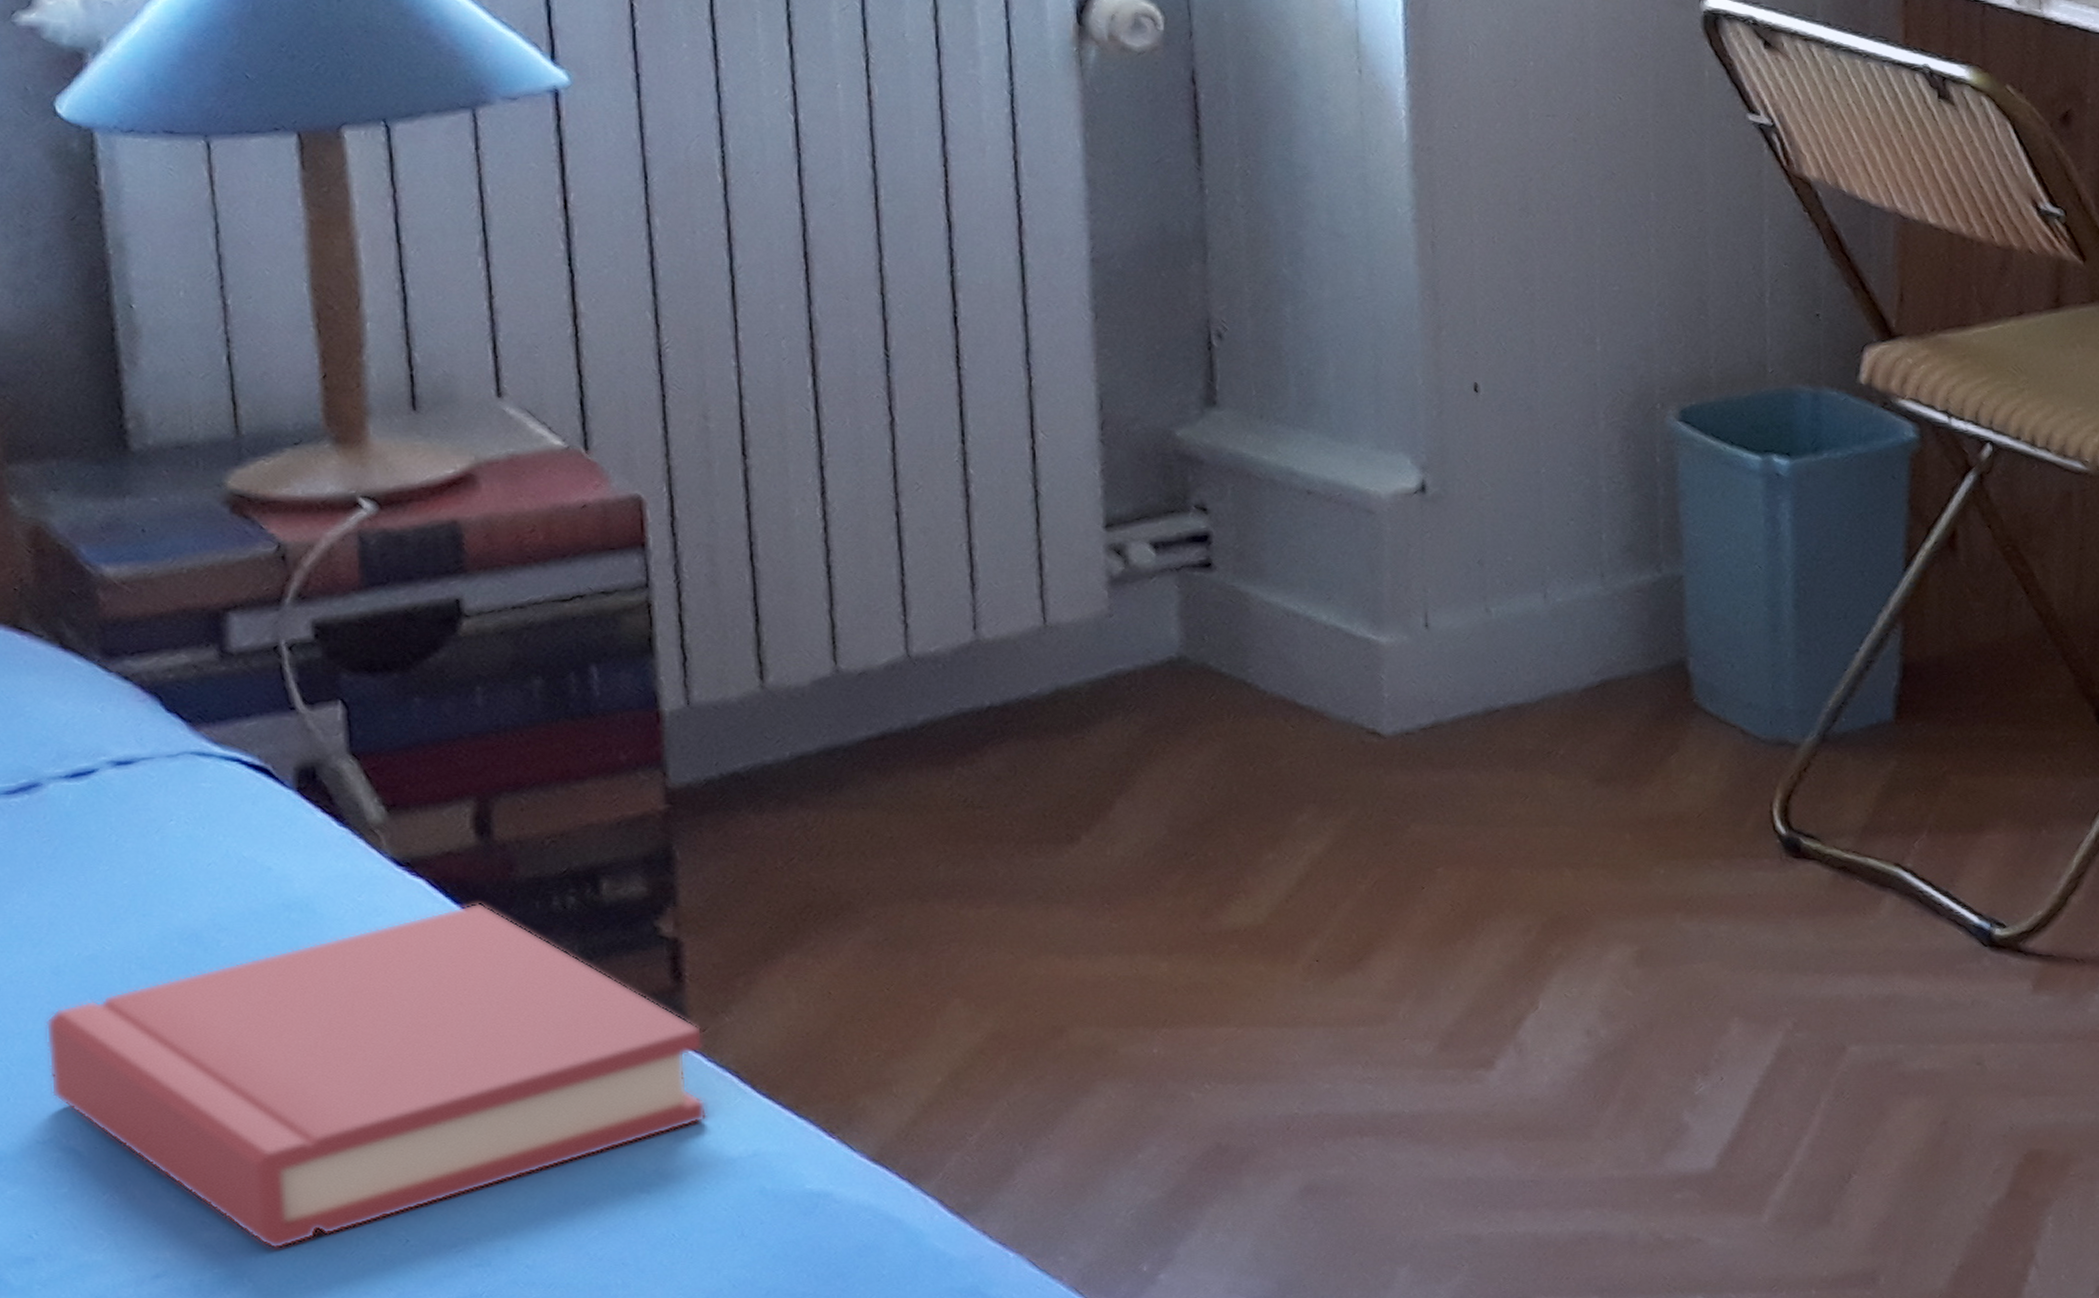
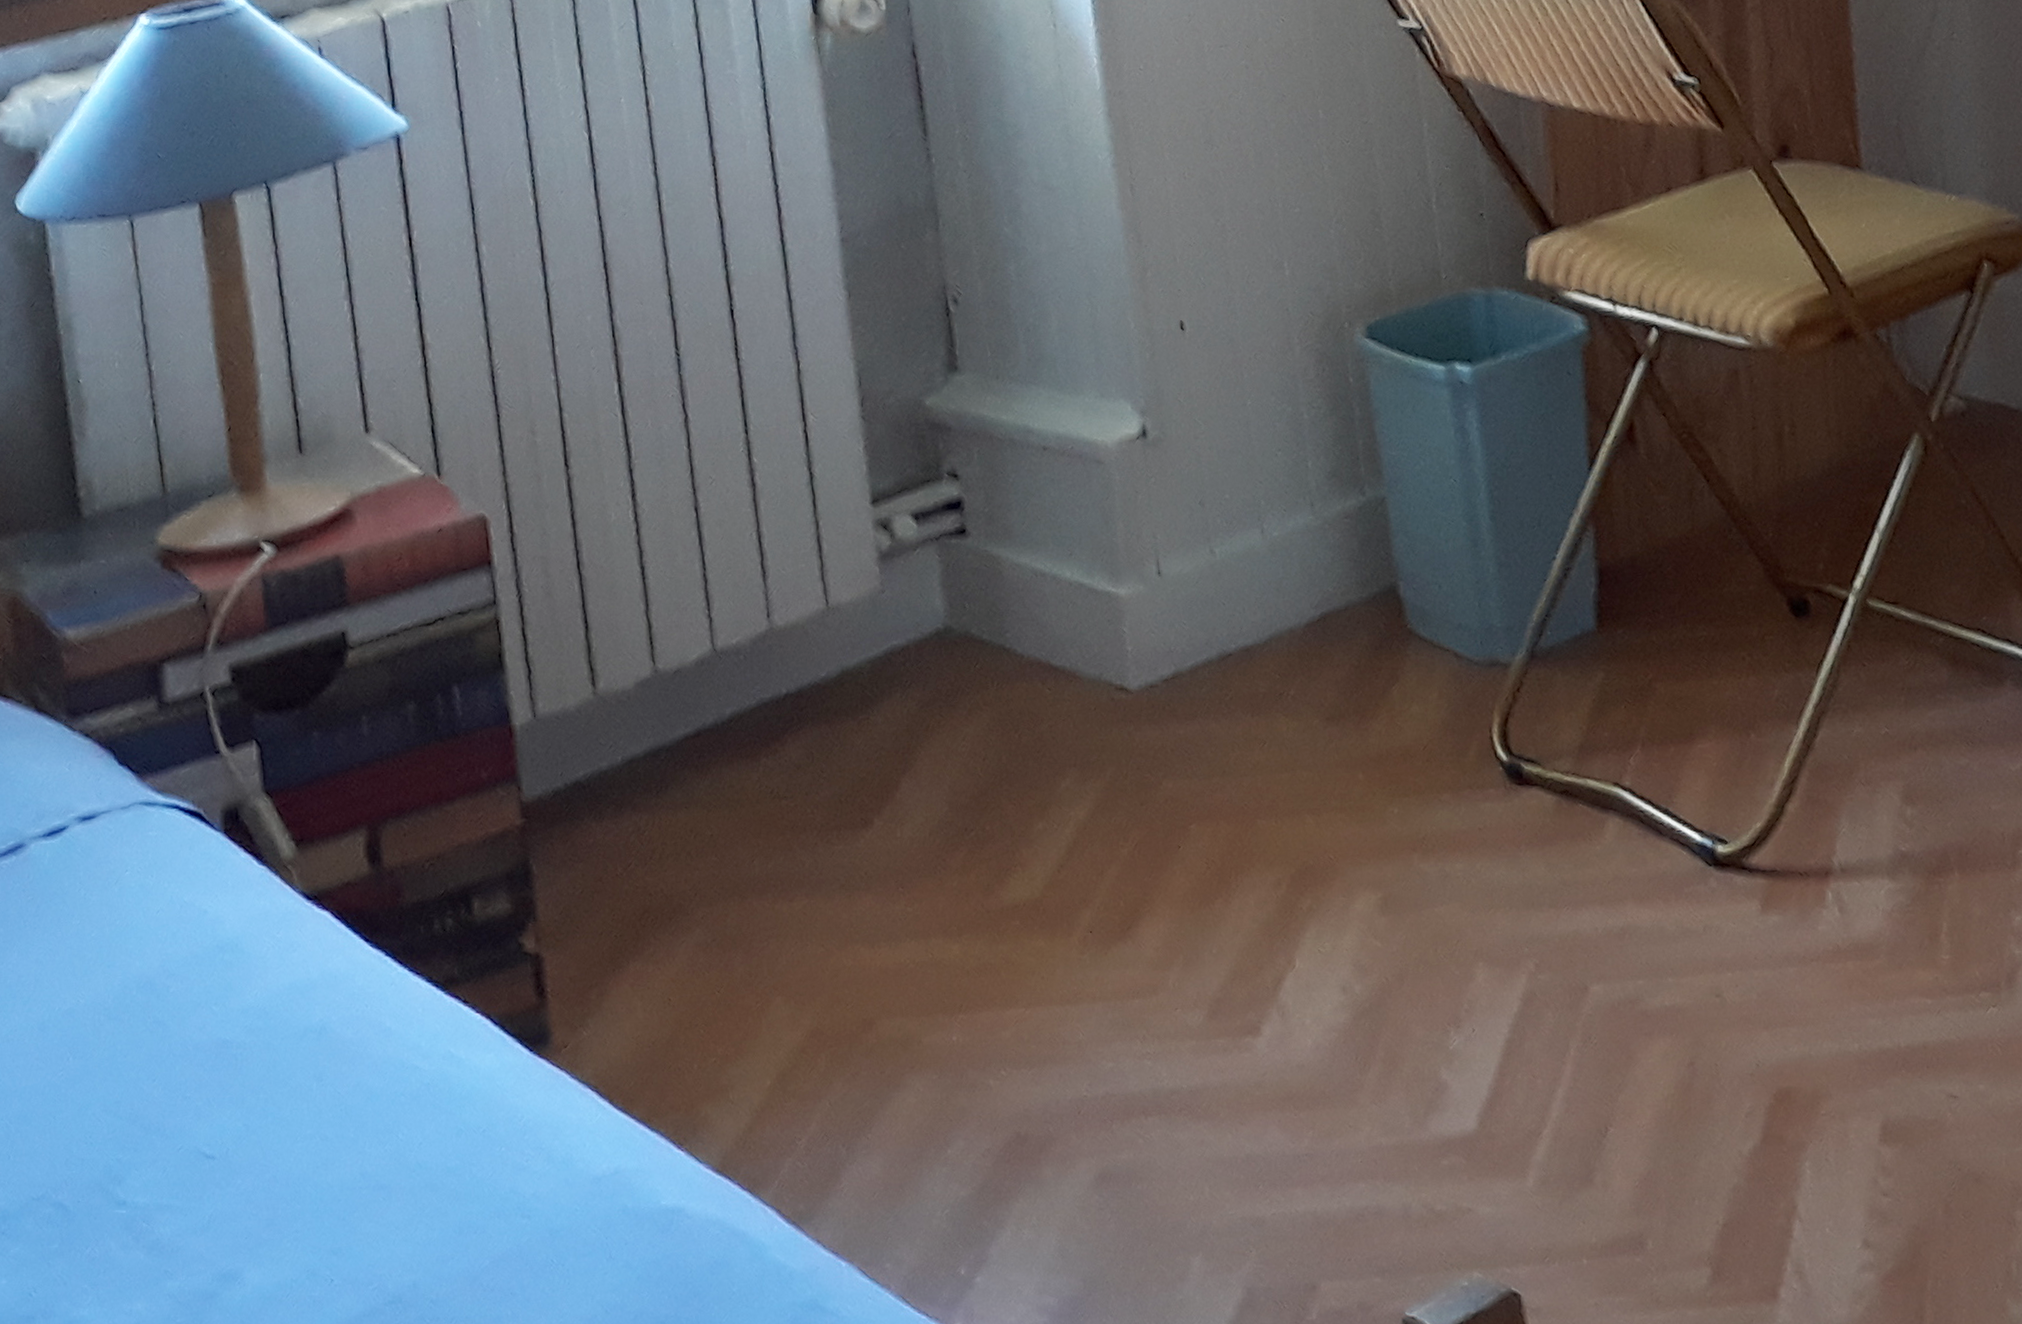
hardback book: present [45,903,707,1249] -> none [35,931,574,1296]

